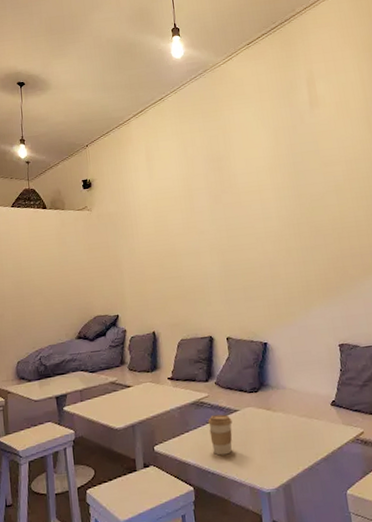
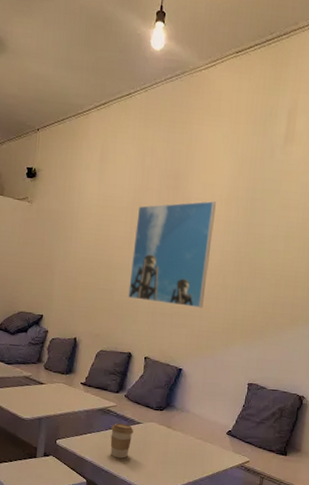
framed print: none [189,173,273,281] -> present [128,201,216,309]

